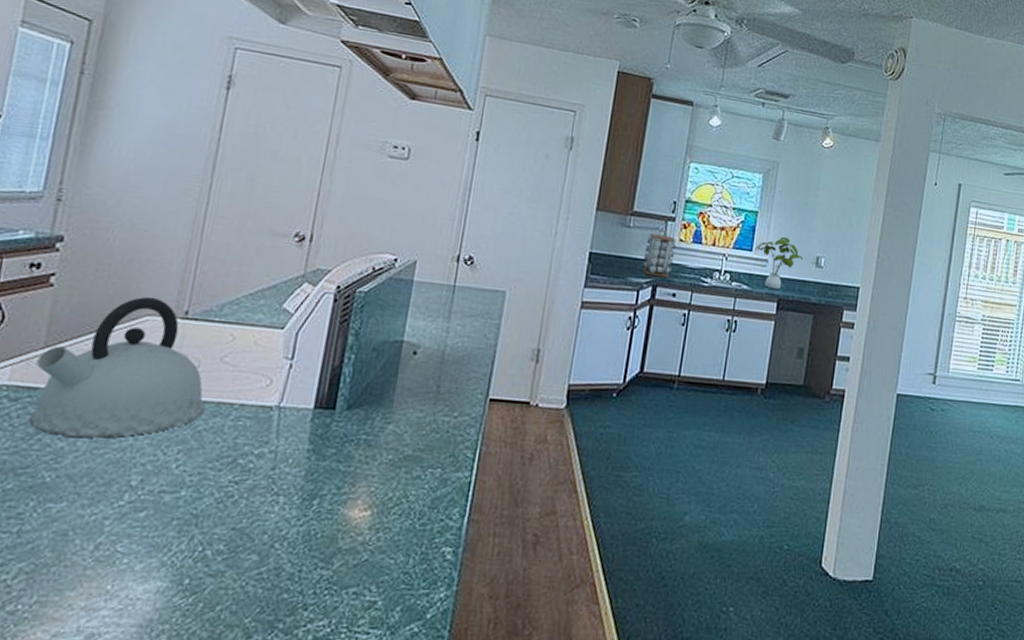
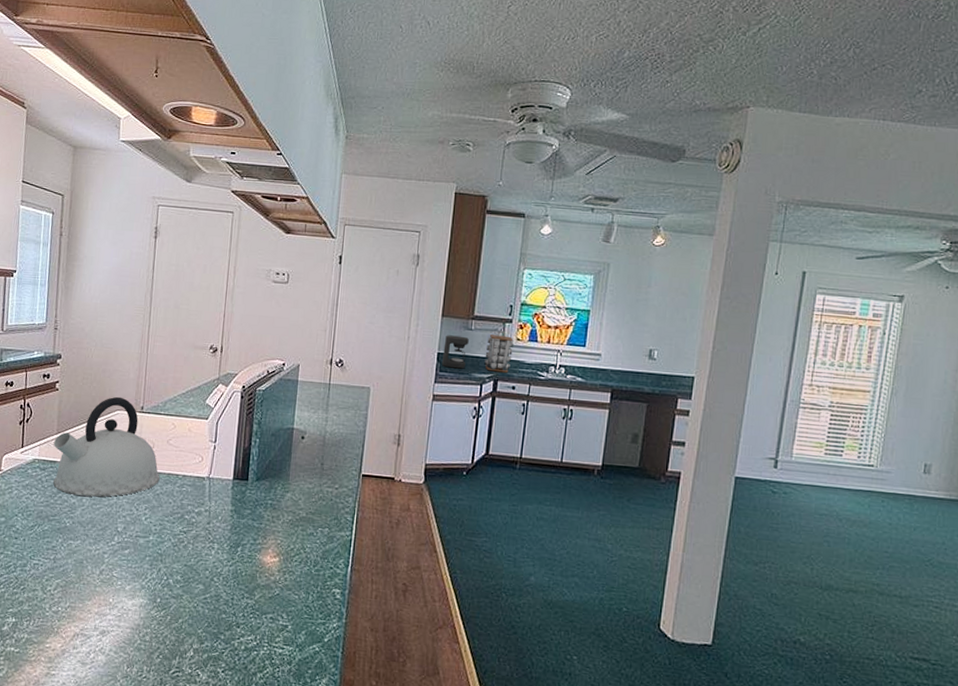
coffee maker: none [594,232,626,272] -> present [442,335,469,369]
house plant: present [755,236,804,290] -> none [588,332,636,381]

